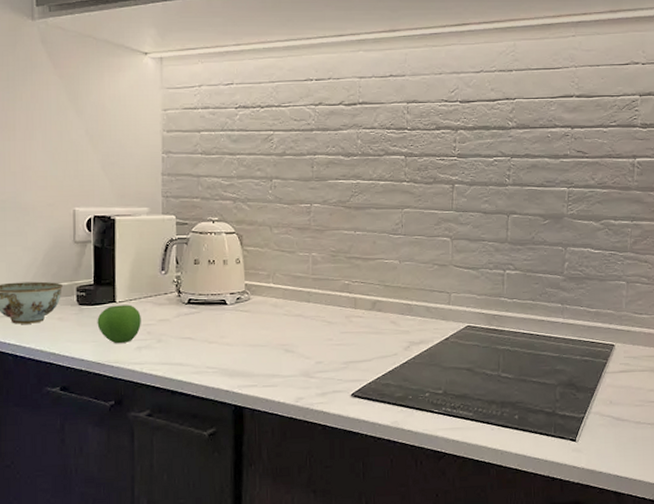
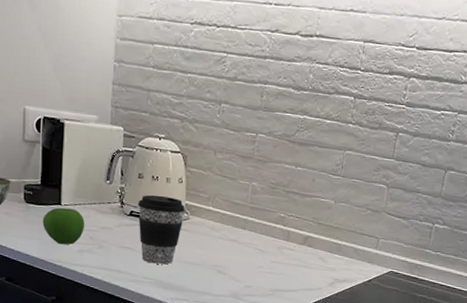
coffee cup: none [195,279,245,351] -> present [138,194,185,265]

